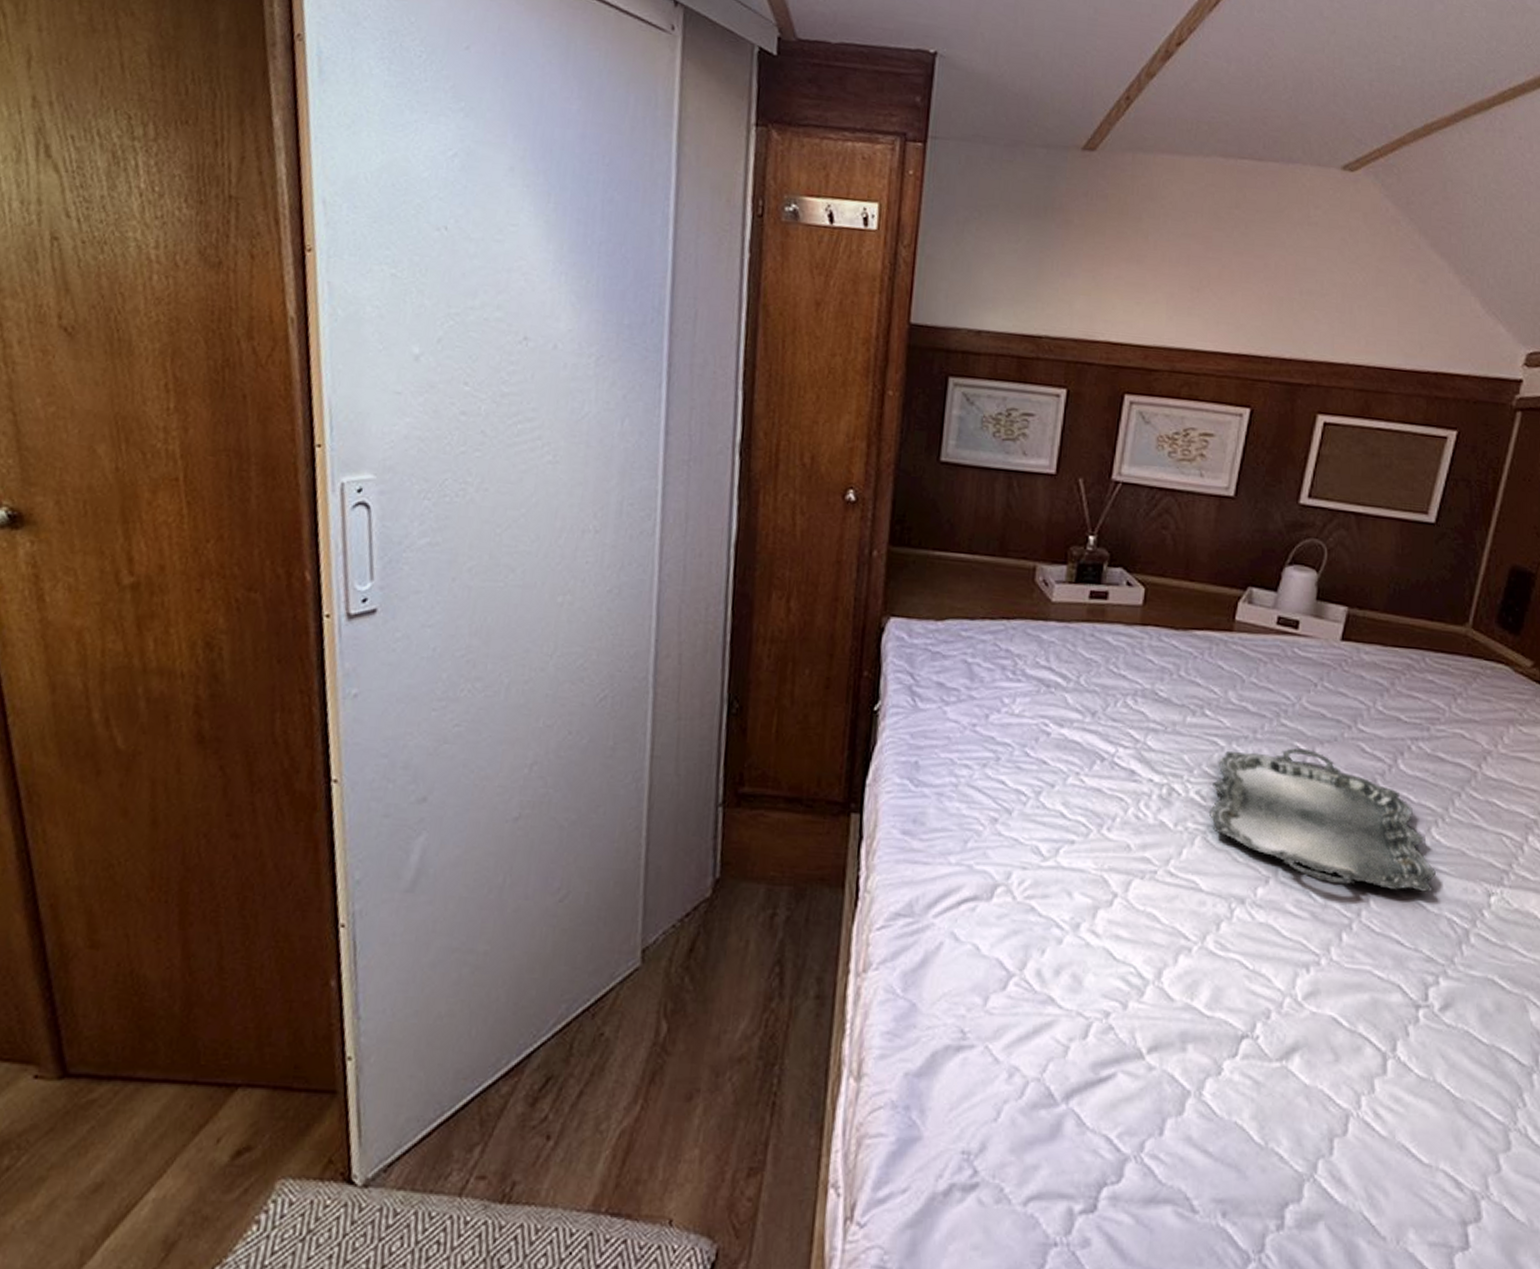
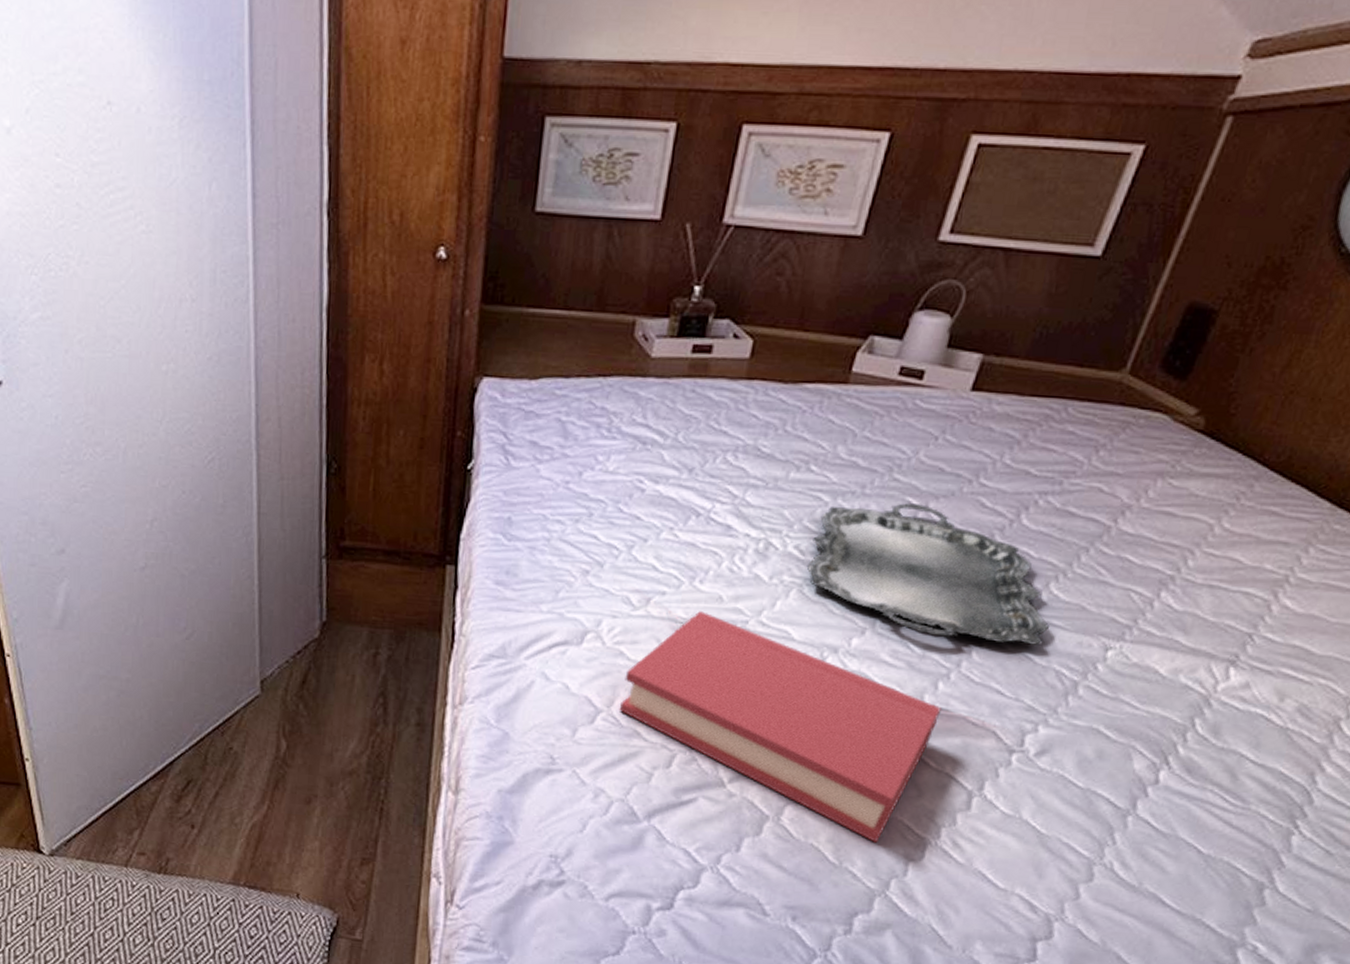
hardback book: none [1032,861,1348,1117] -> present [619,611,941,843]

